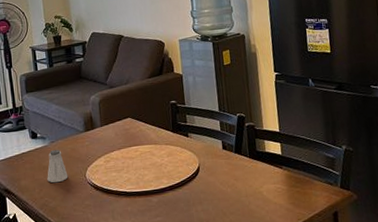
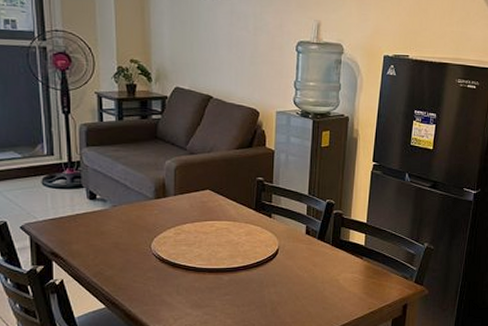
saltshaker: present [47,149,68,183] -> none [105,214,130,251]

